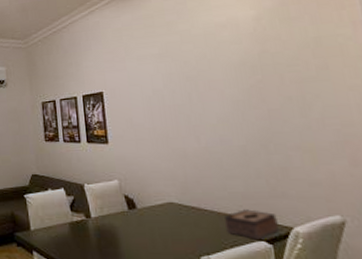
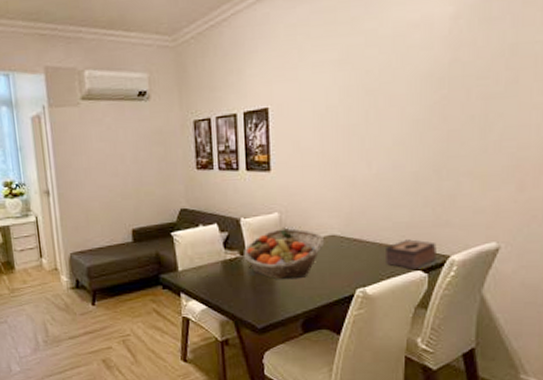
fruit basket: none [89,195,164,244] -> present [244,228,325,280]

